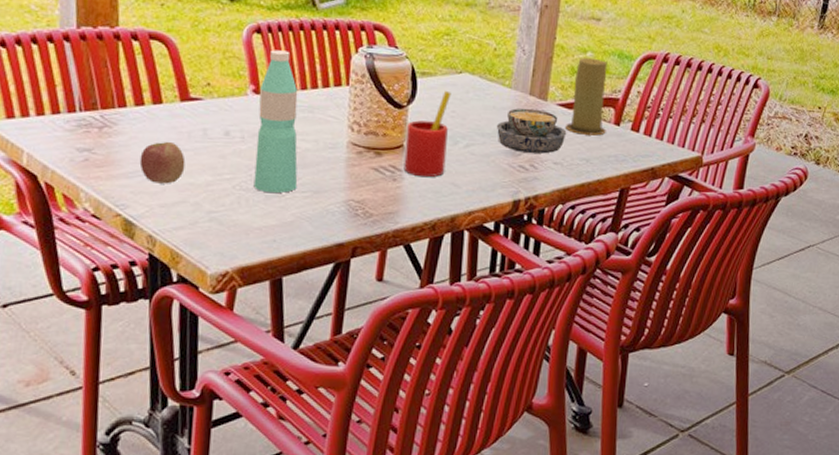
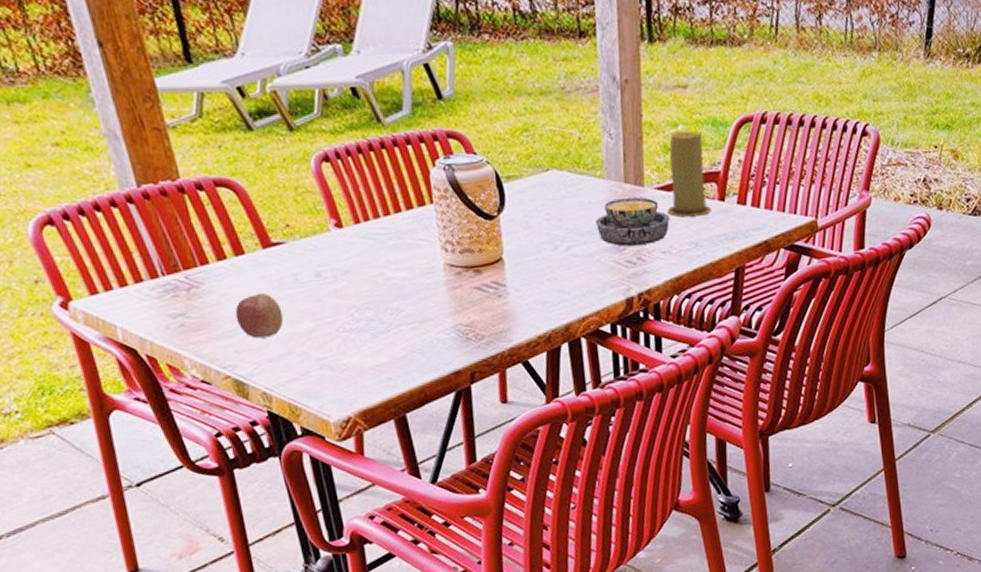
water bottle: present [253,50,298,194] -> none [341,176,402,330]
straw: present [403,90,452,178] -> none [501,192,550,289]

